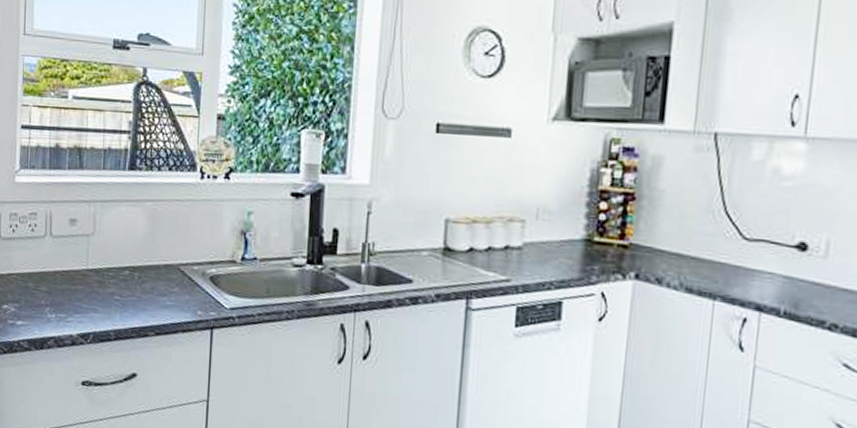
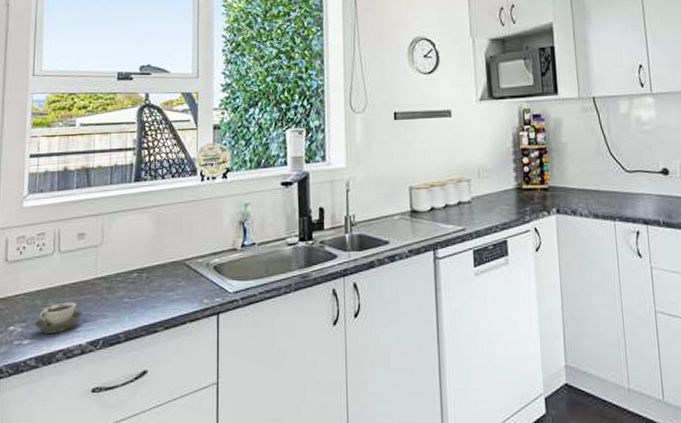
cup: none [27,289,74,320] -> present [34,301,83,334]

